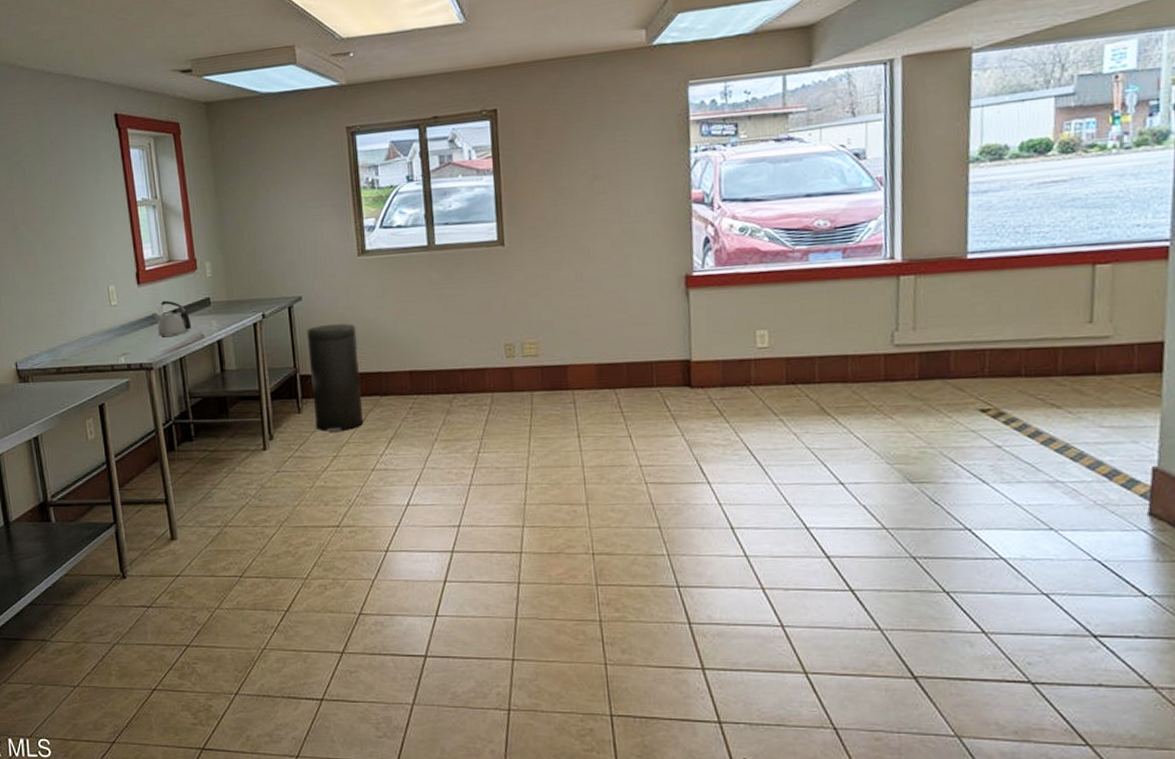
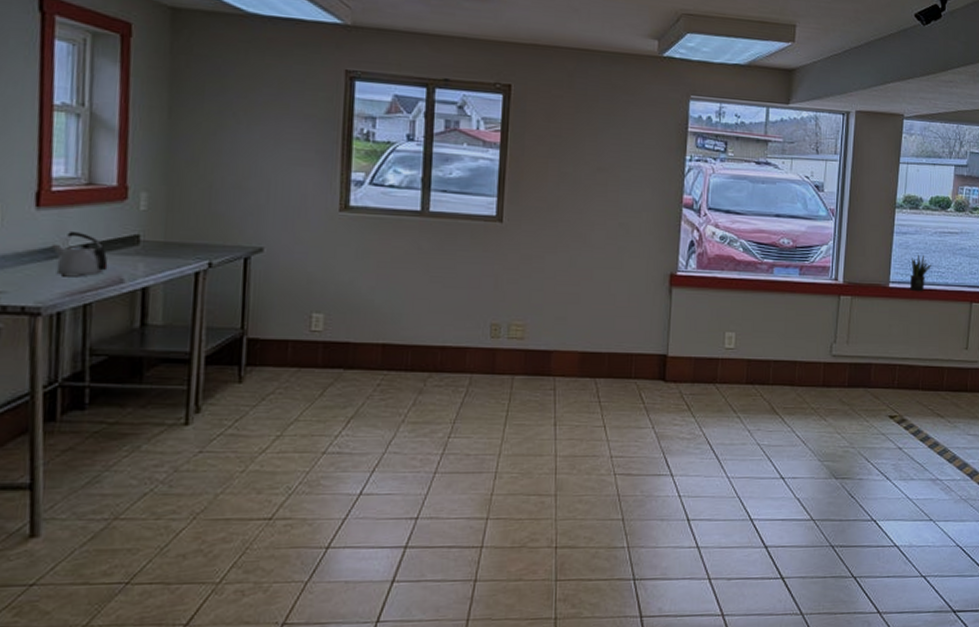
pedal bin: present [306,323,364,432] -> none [259,283,326,406]
potted plant: none [997,213,1028,261] -> present [909,254,931,292]

